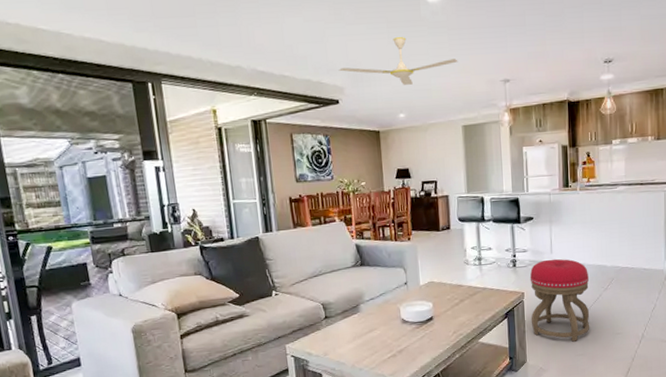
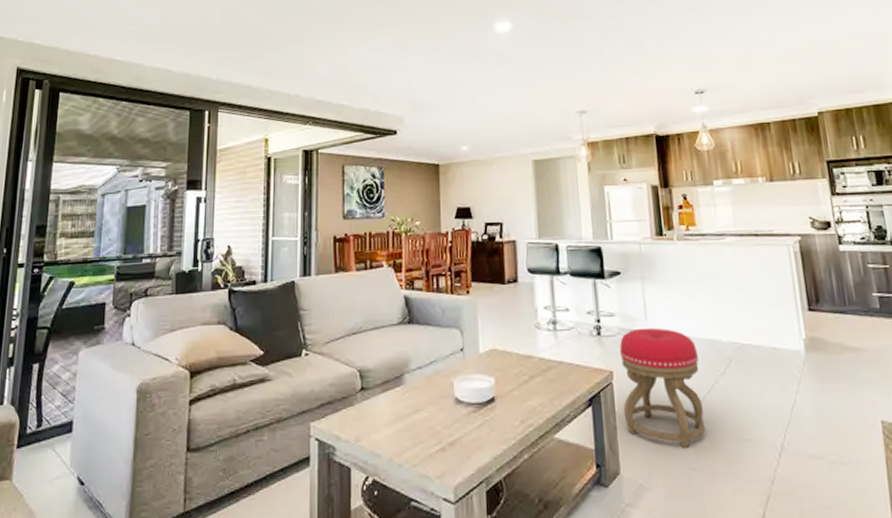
ceiling fan: present [338,37,458,85] -> none [398,67,528,116]

